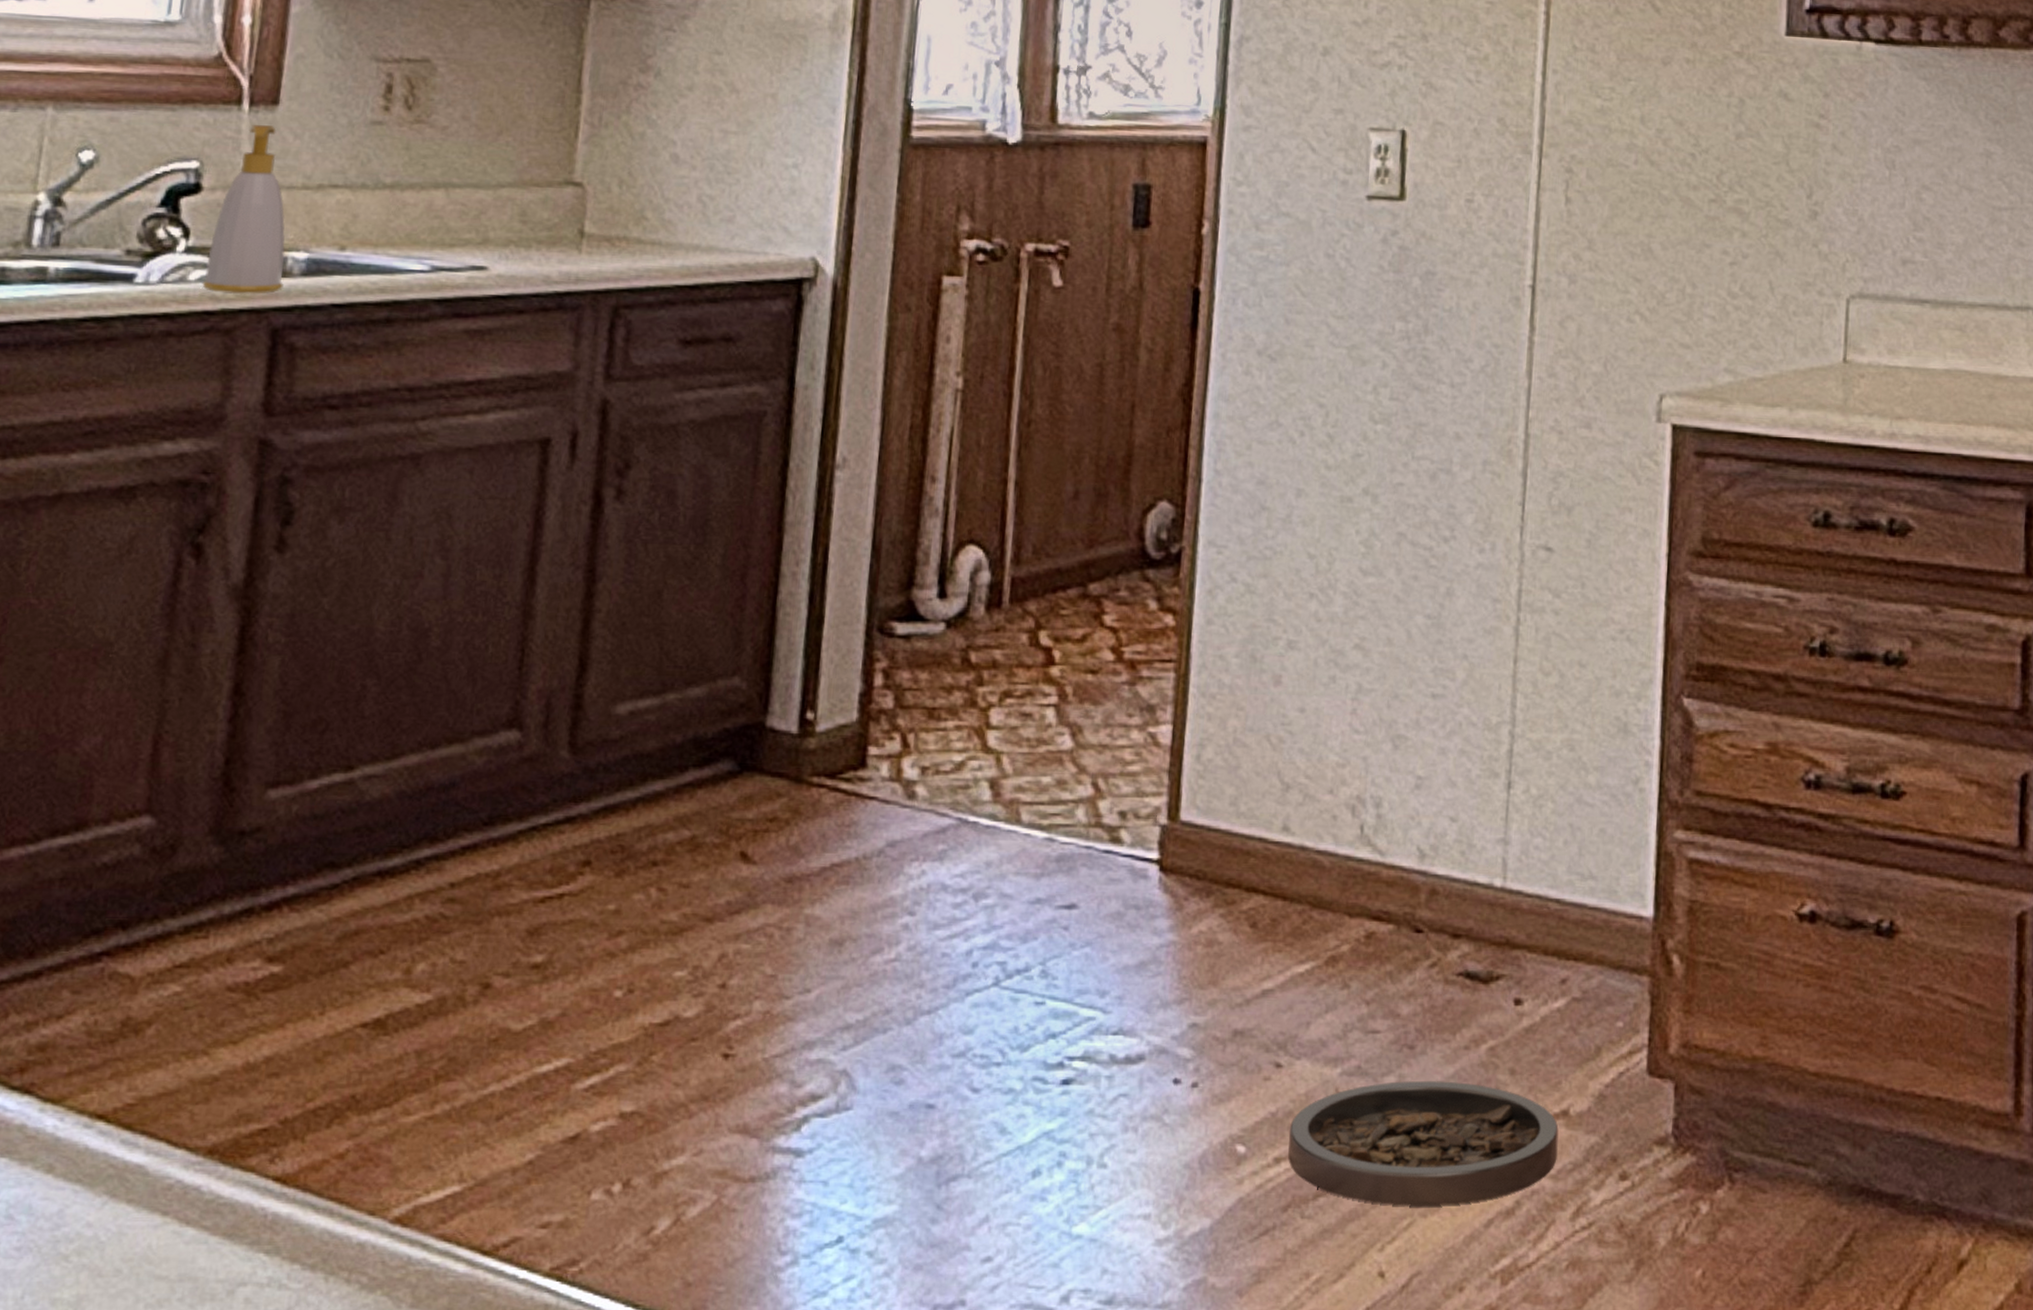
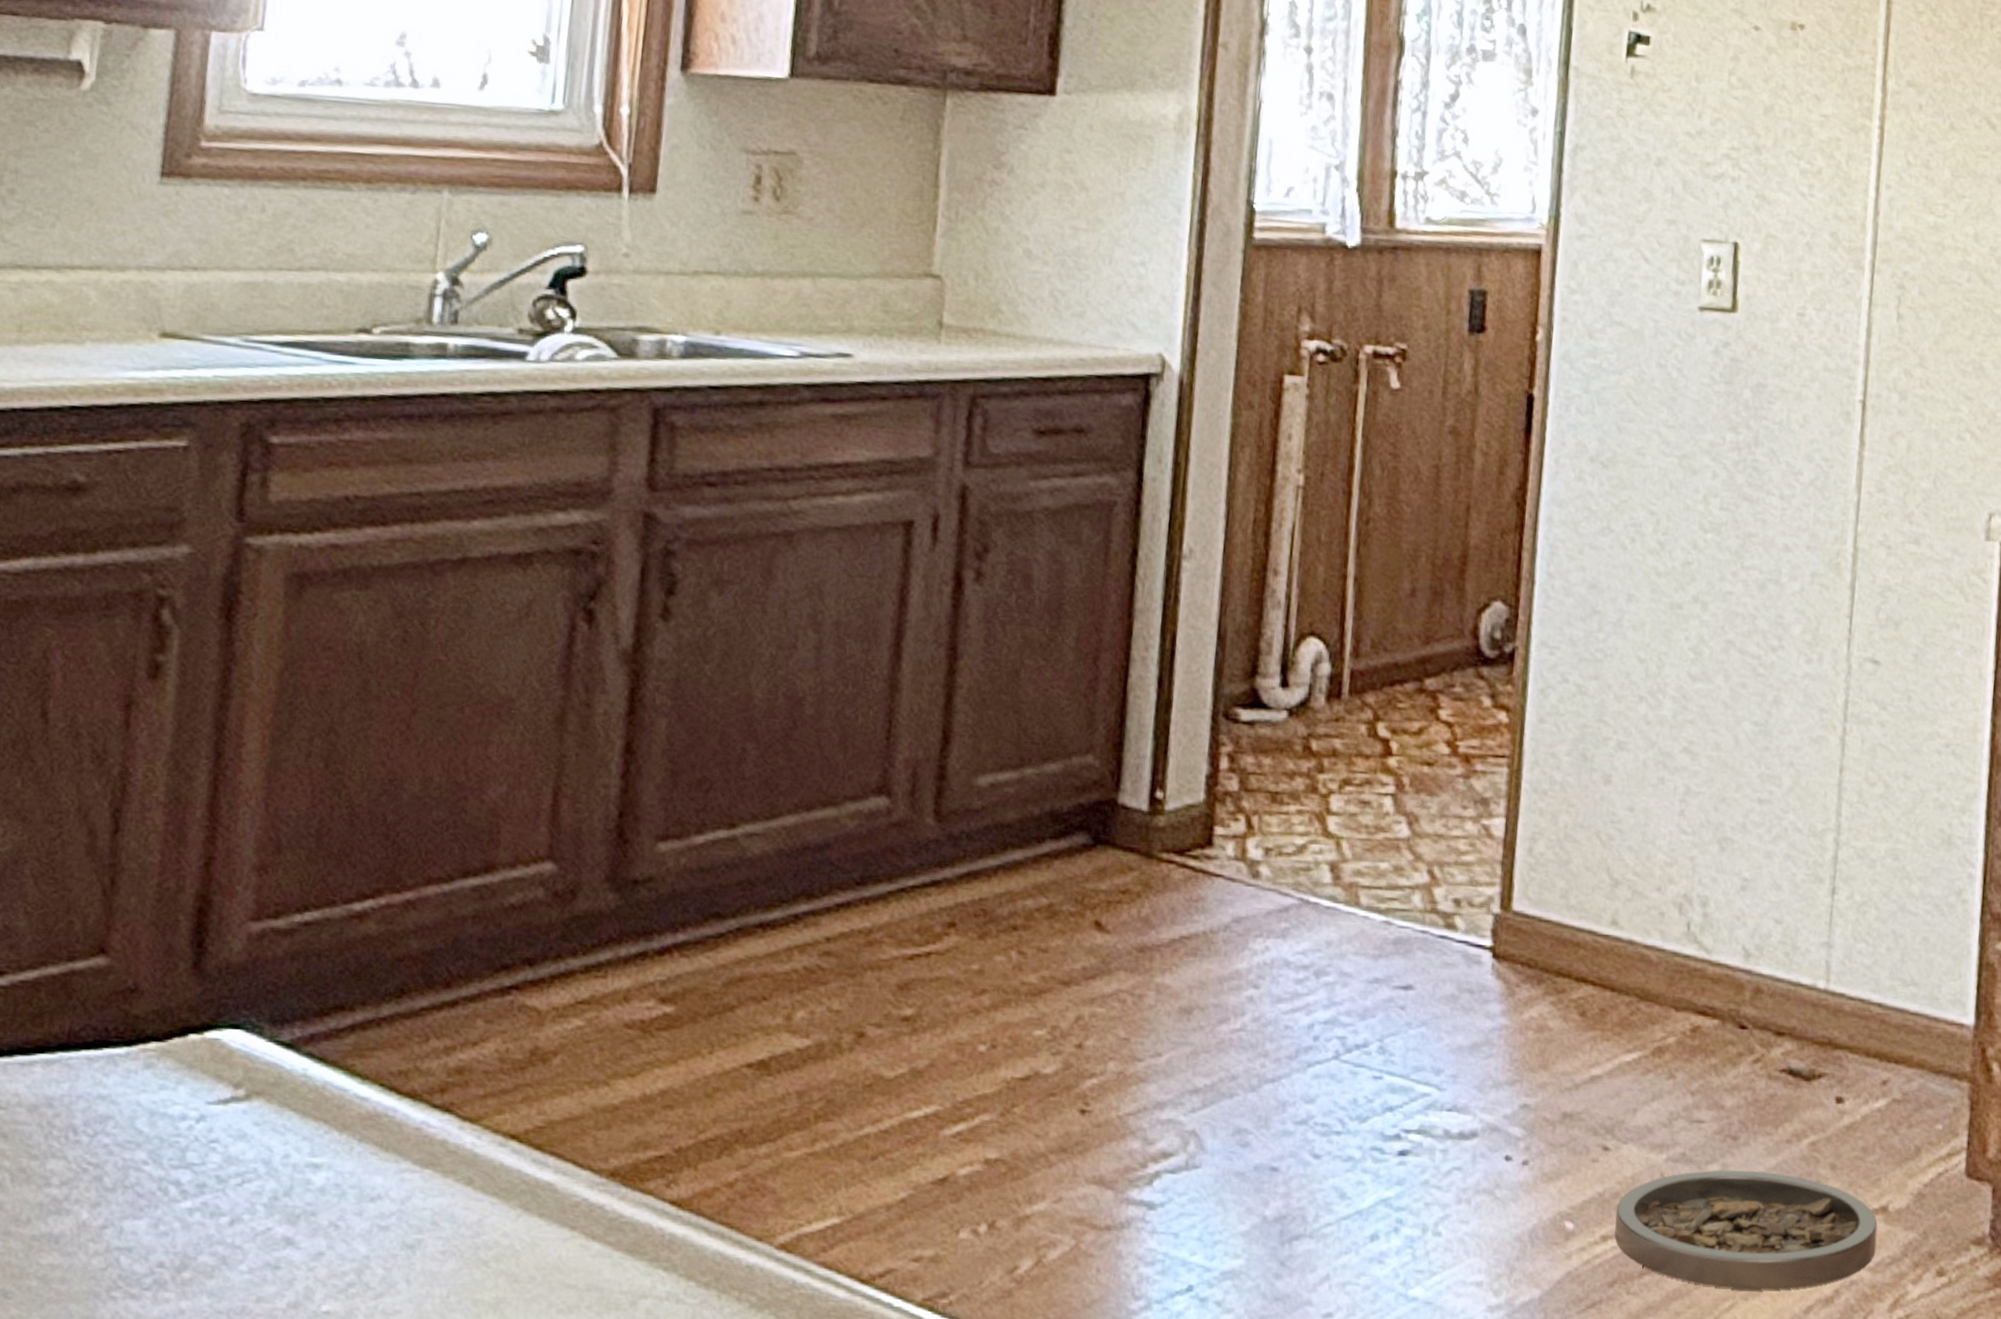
soap bottle: present [202,125,285,295] -> none [588,212,664,375]

